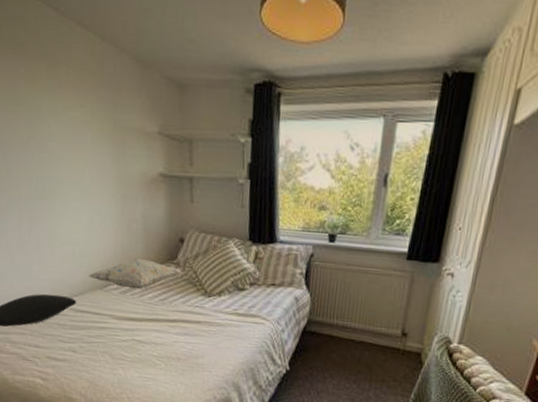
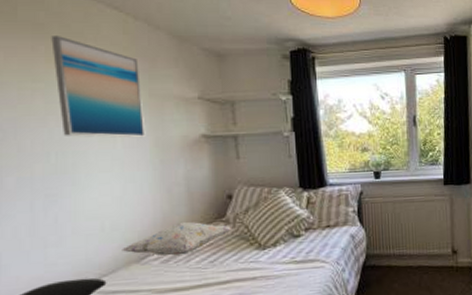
wall art: none [29,57,110,171] -> present [51,36,146,138]

